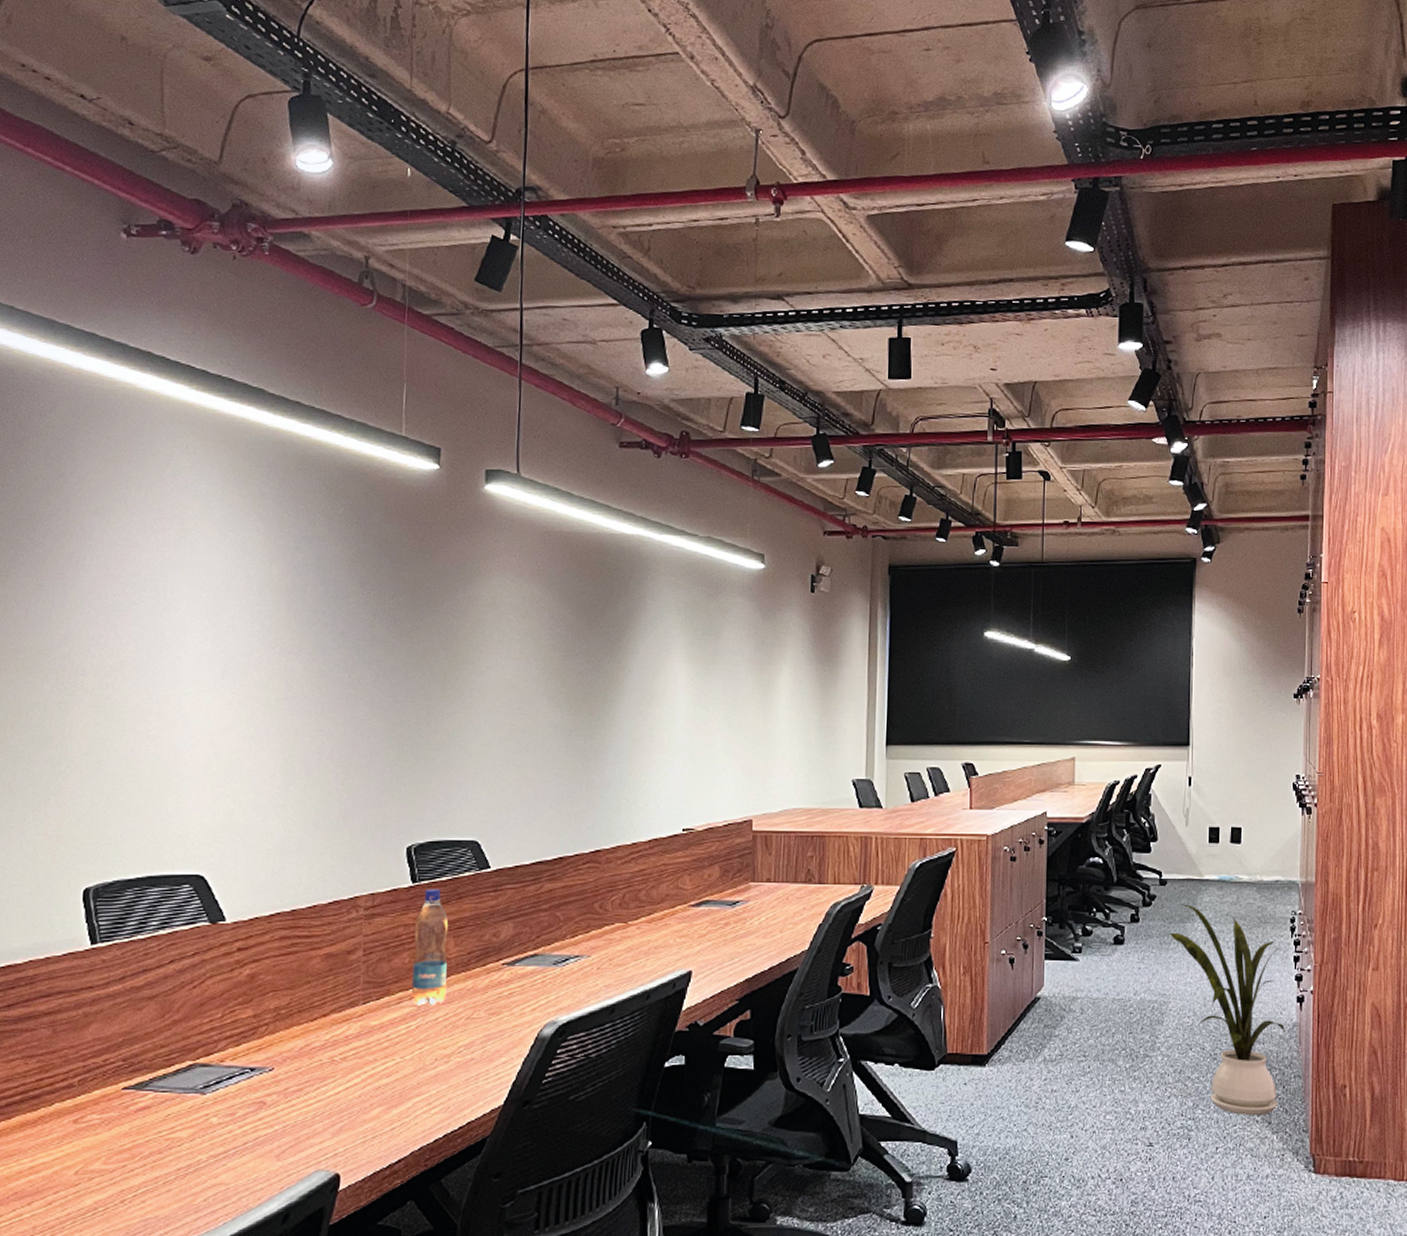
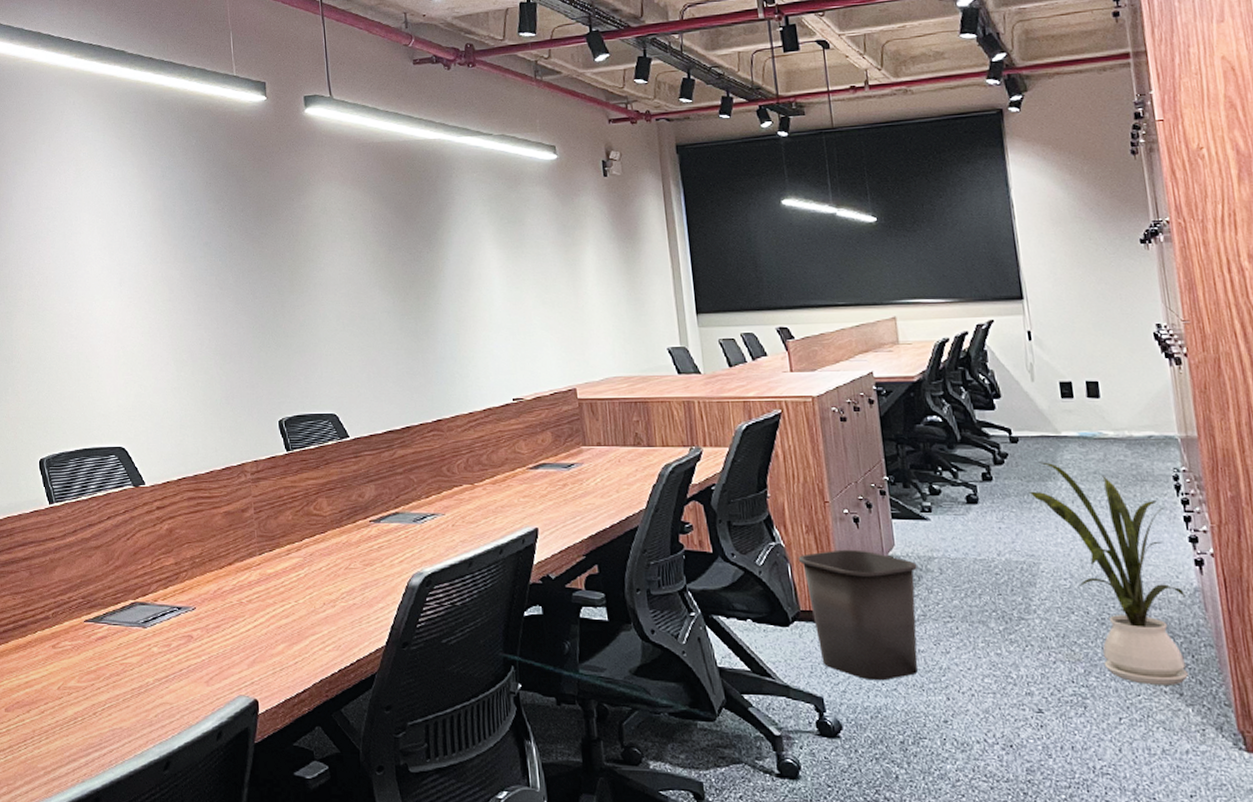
bottle: present [411,889,449,1006] -> none [292,456,326,557]
waste bin: none [952,991,1061,1122] -> present [798,549,918,681]

